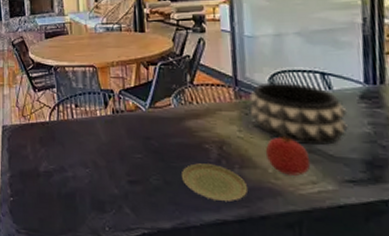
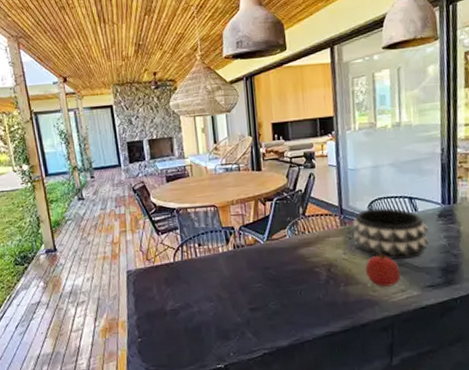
plate: present [182,163,247,201] -> none [296,285,351,316]

